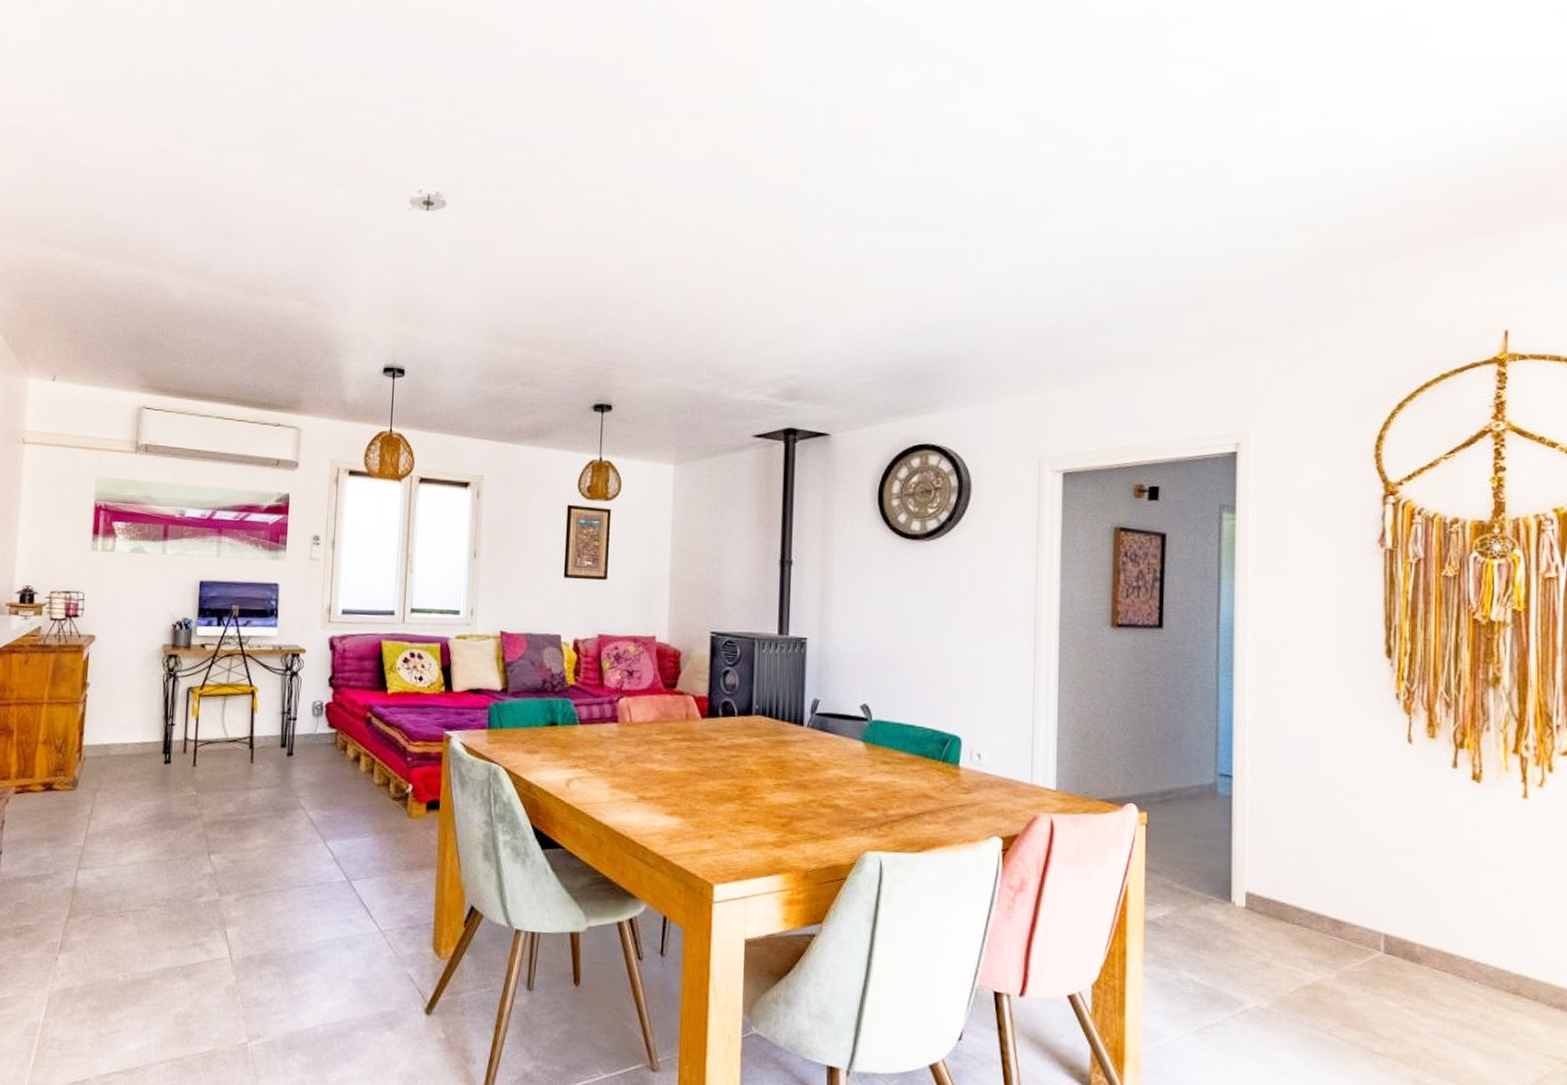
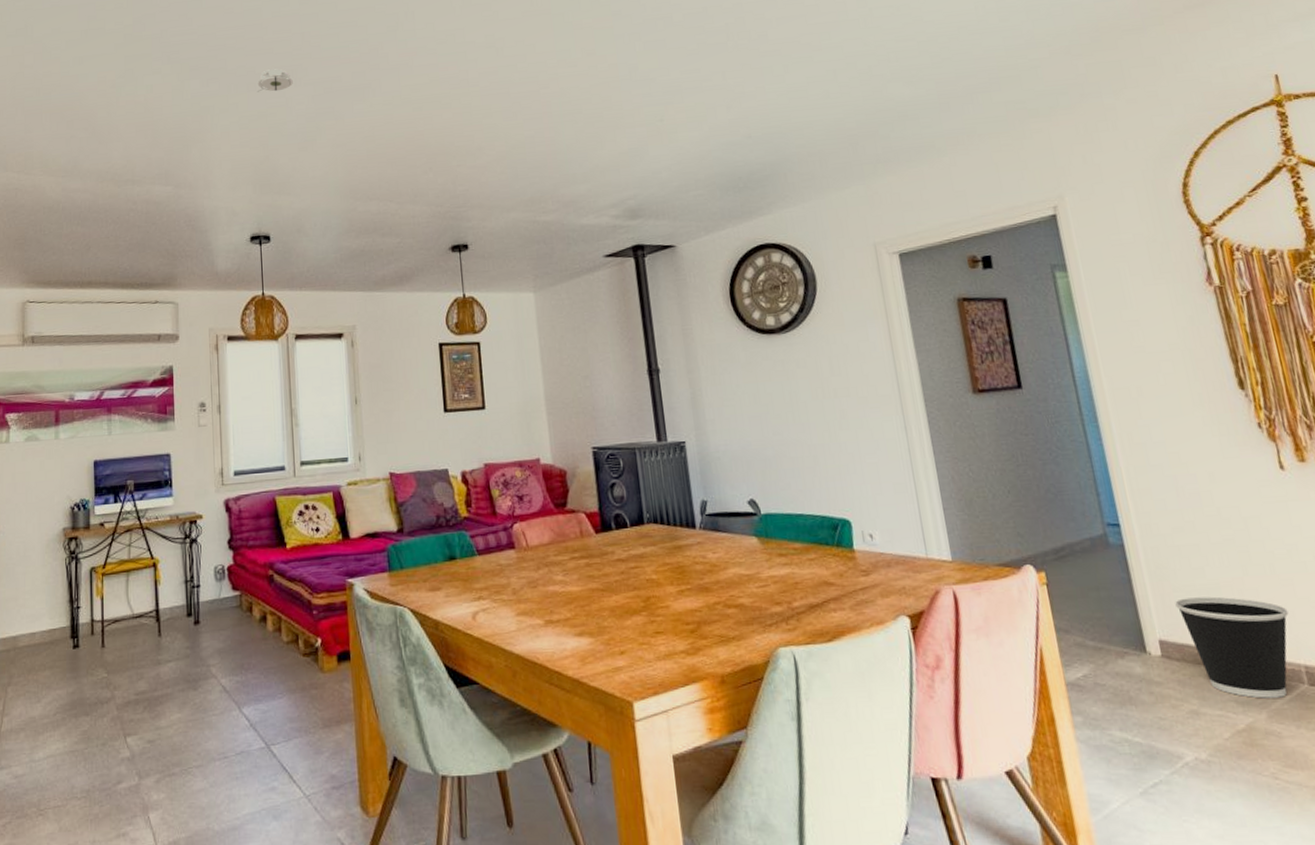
wastebasket: none [1270,855,1381,961] -> present [1175,596,1289,699]

